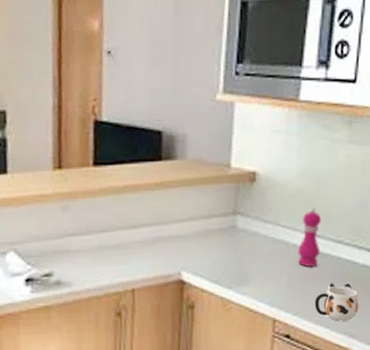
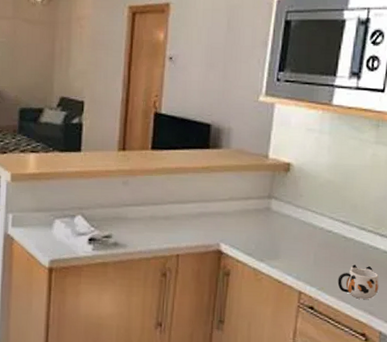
pepper mill: present [298,208,321,267] -> none [324,197,347,248]

